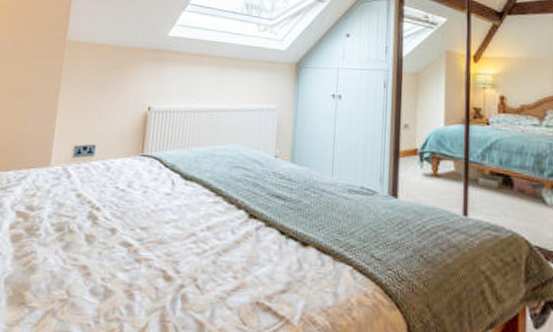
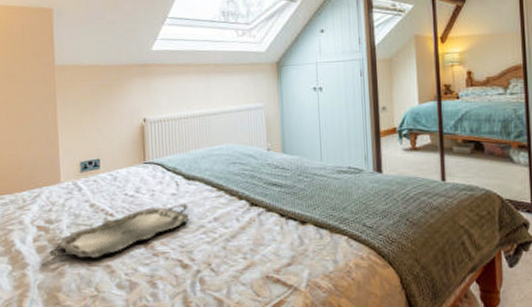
serving tray: none [23,205,182,256] -> present [48,204,190,258]

